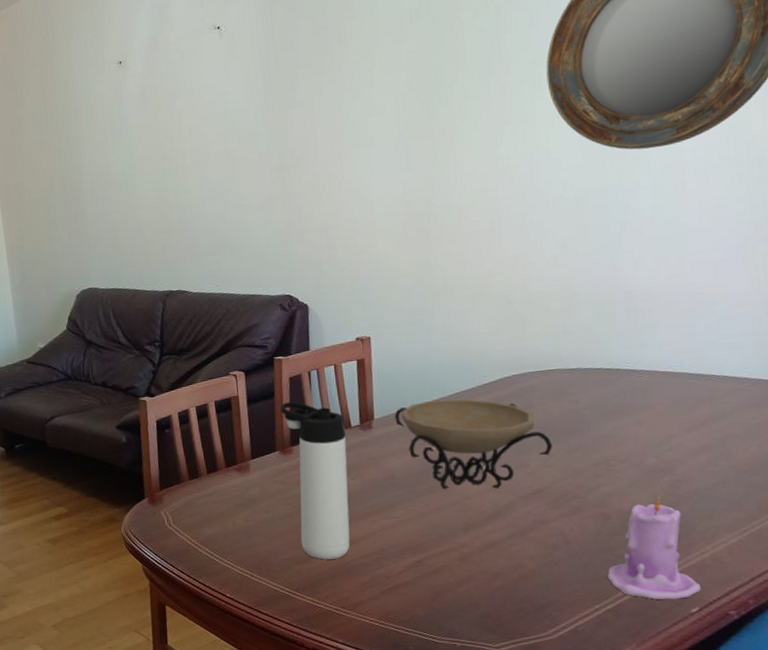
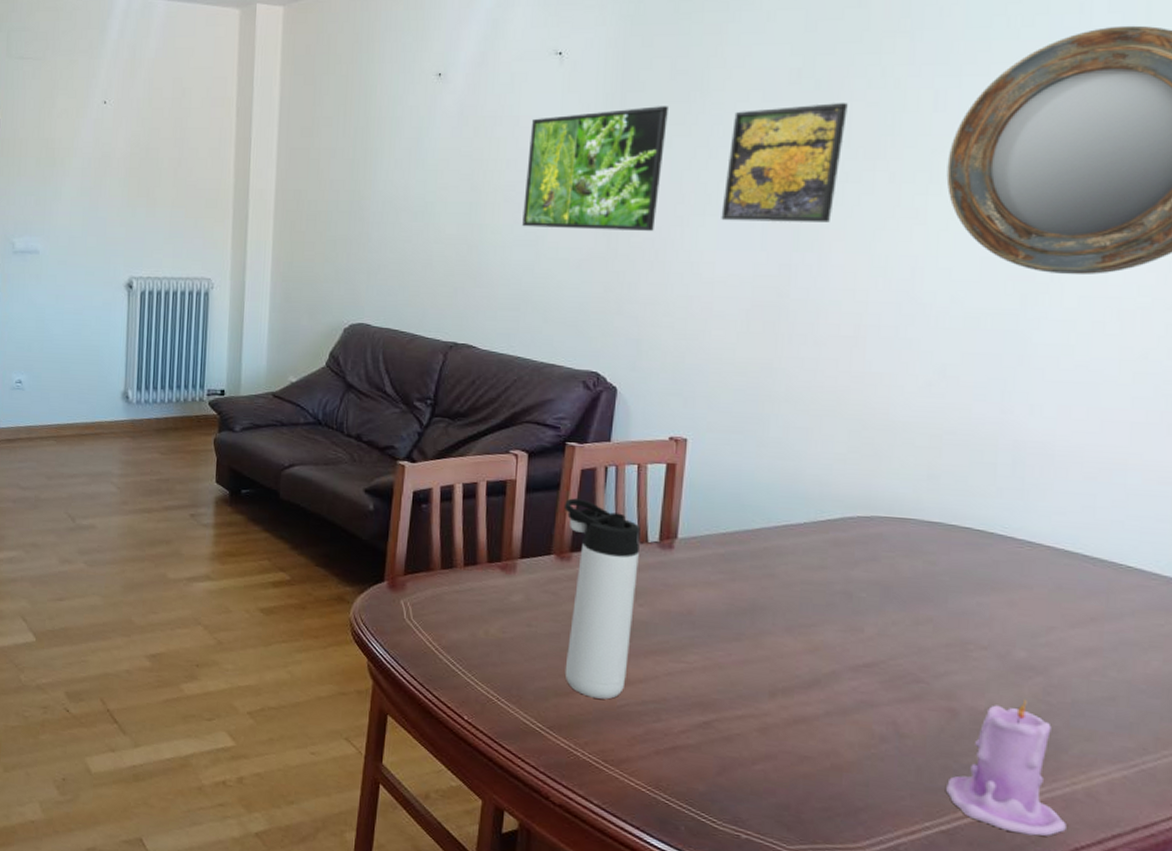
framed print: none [204,59,319,183] -> present [522,106,668,231]
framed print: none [370,33,461,150] -> present [721,103,848,222]
decorative bowl: present [395,399,553,489] -> none [703,528,897,651]

